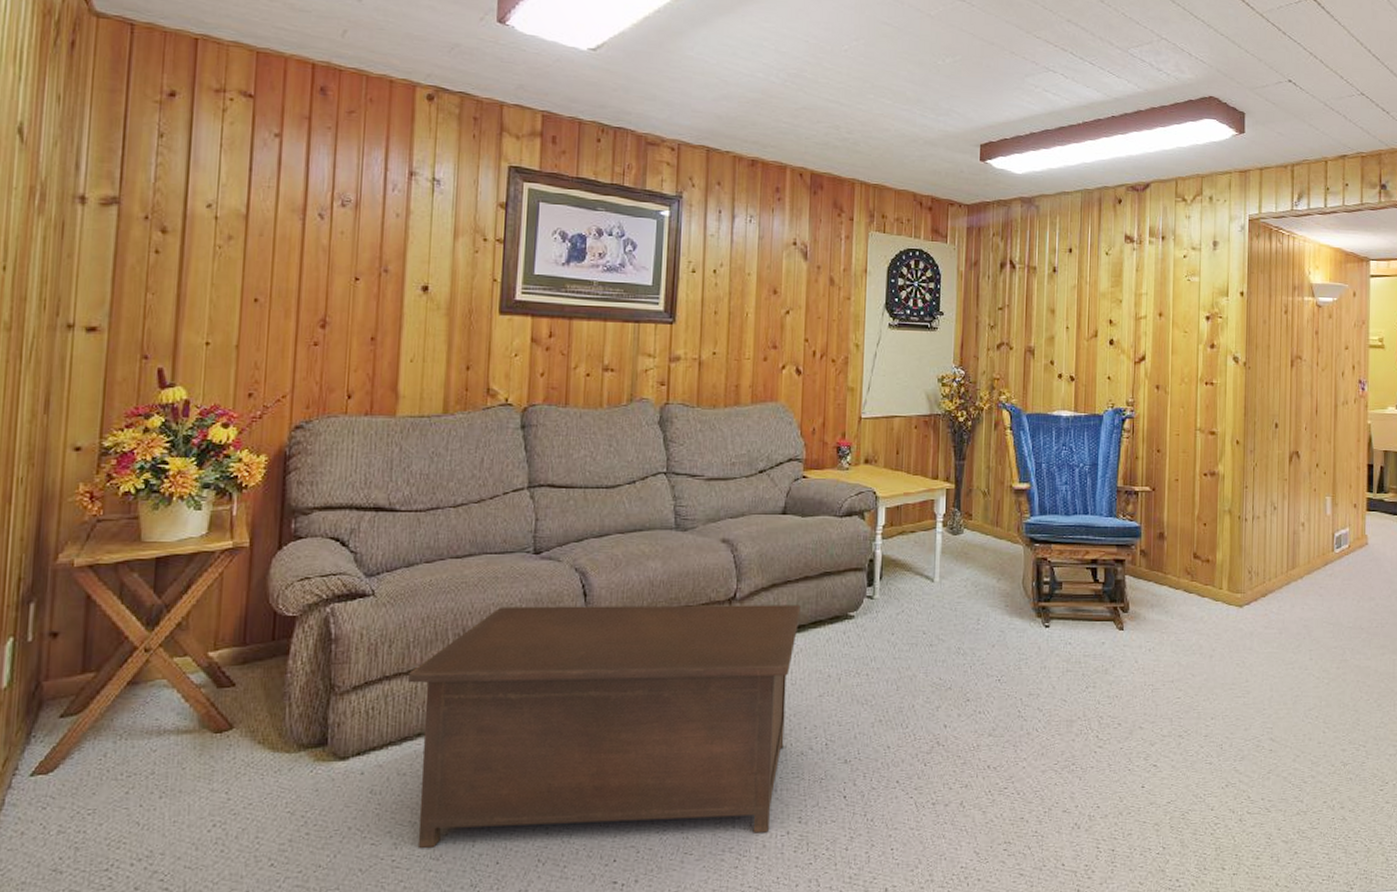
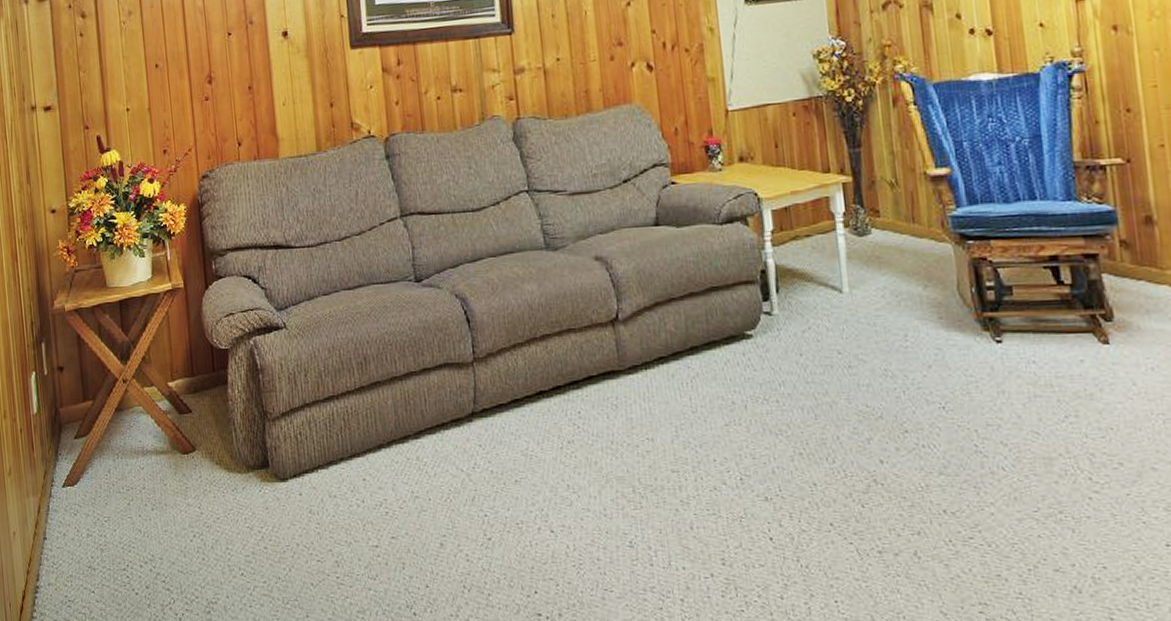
cabinet: present [408,604,801,848] -> none [325,324,694,574]

